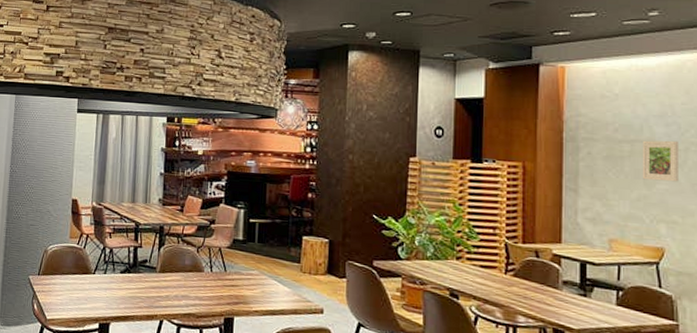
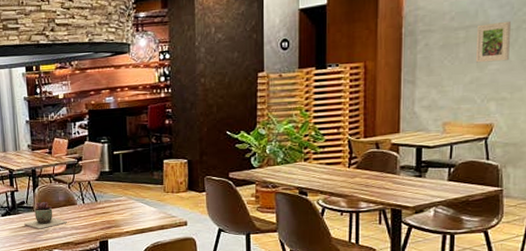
succulent plant: none [144,262,191,295] -> present [24,201,67,230]

